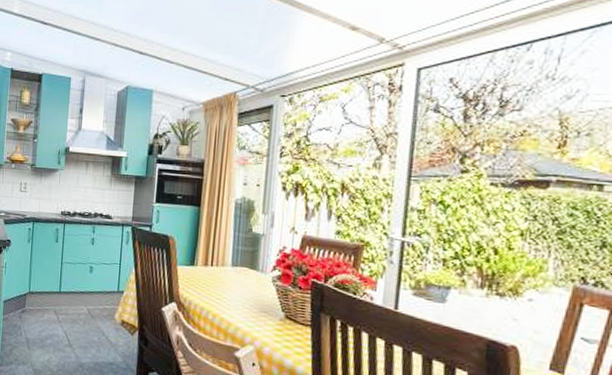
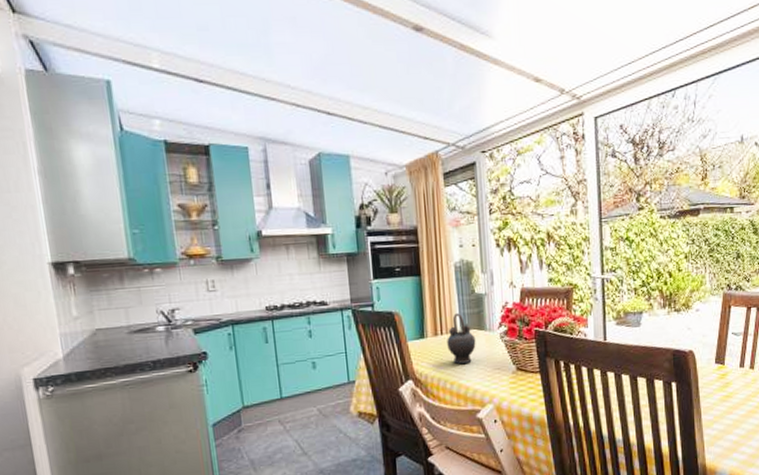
teapot: none [215,248,246,299] -> present [447,313,476,364]

